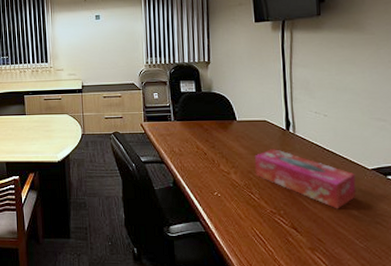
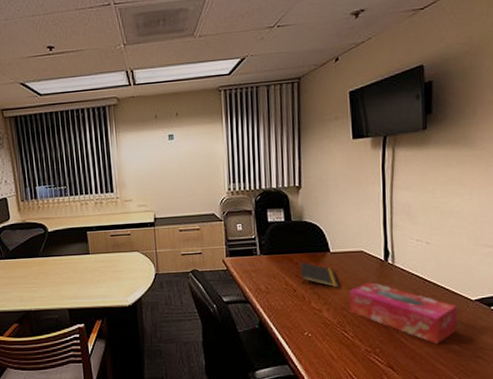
notepad: none [210,129,245,153] -> present [300,262,339,288]

